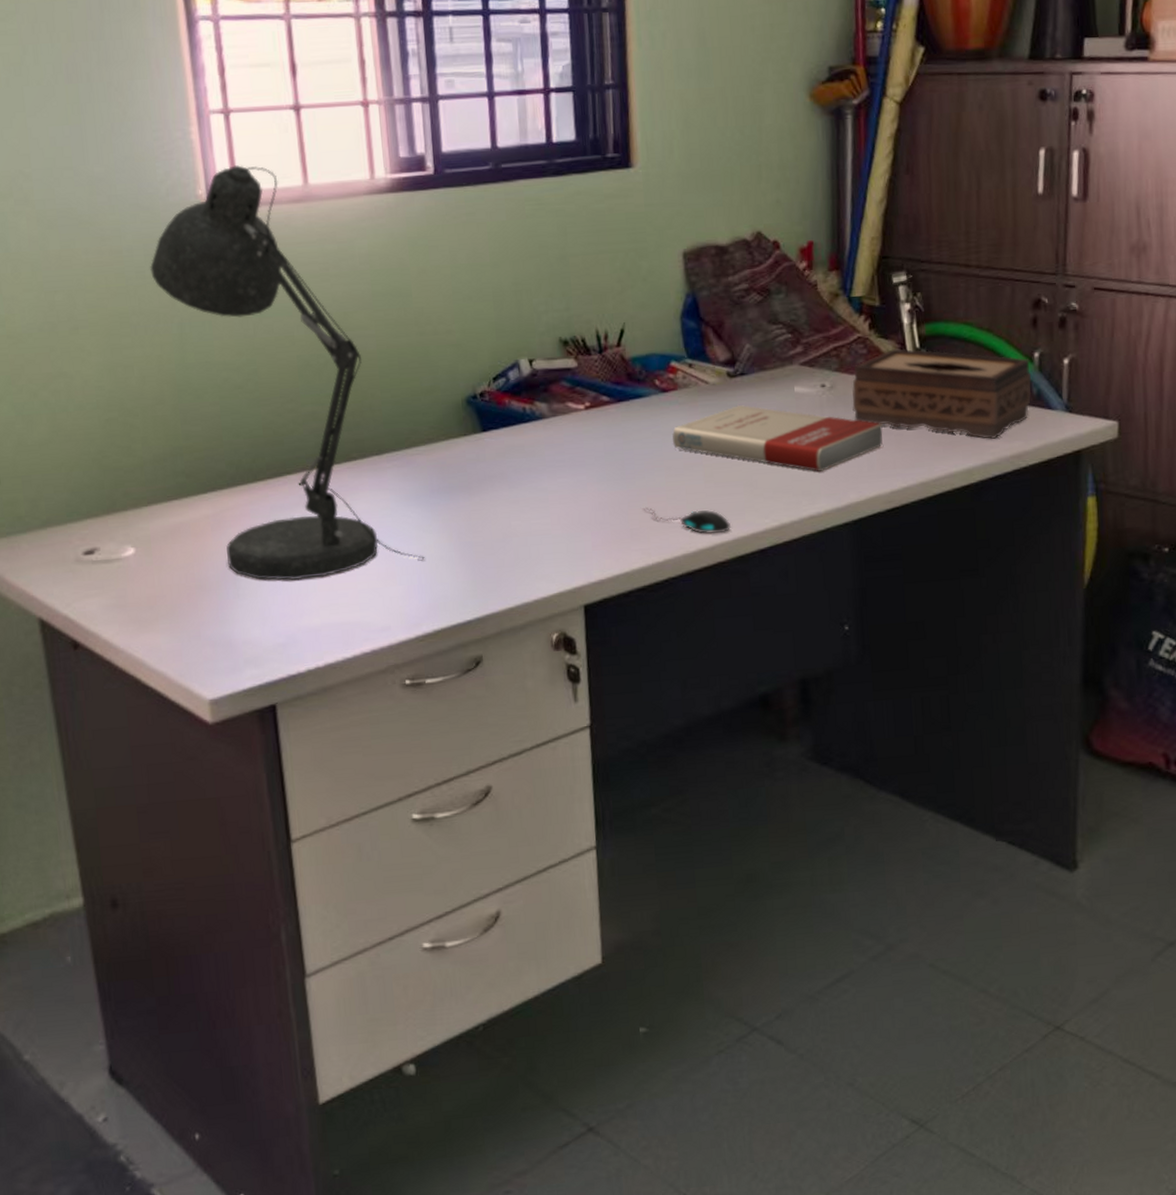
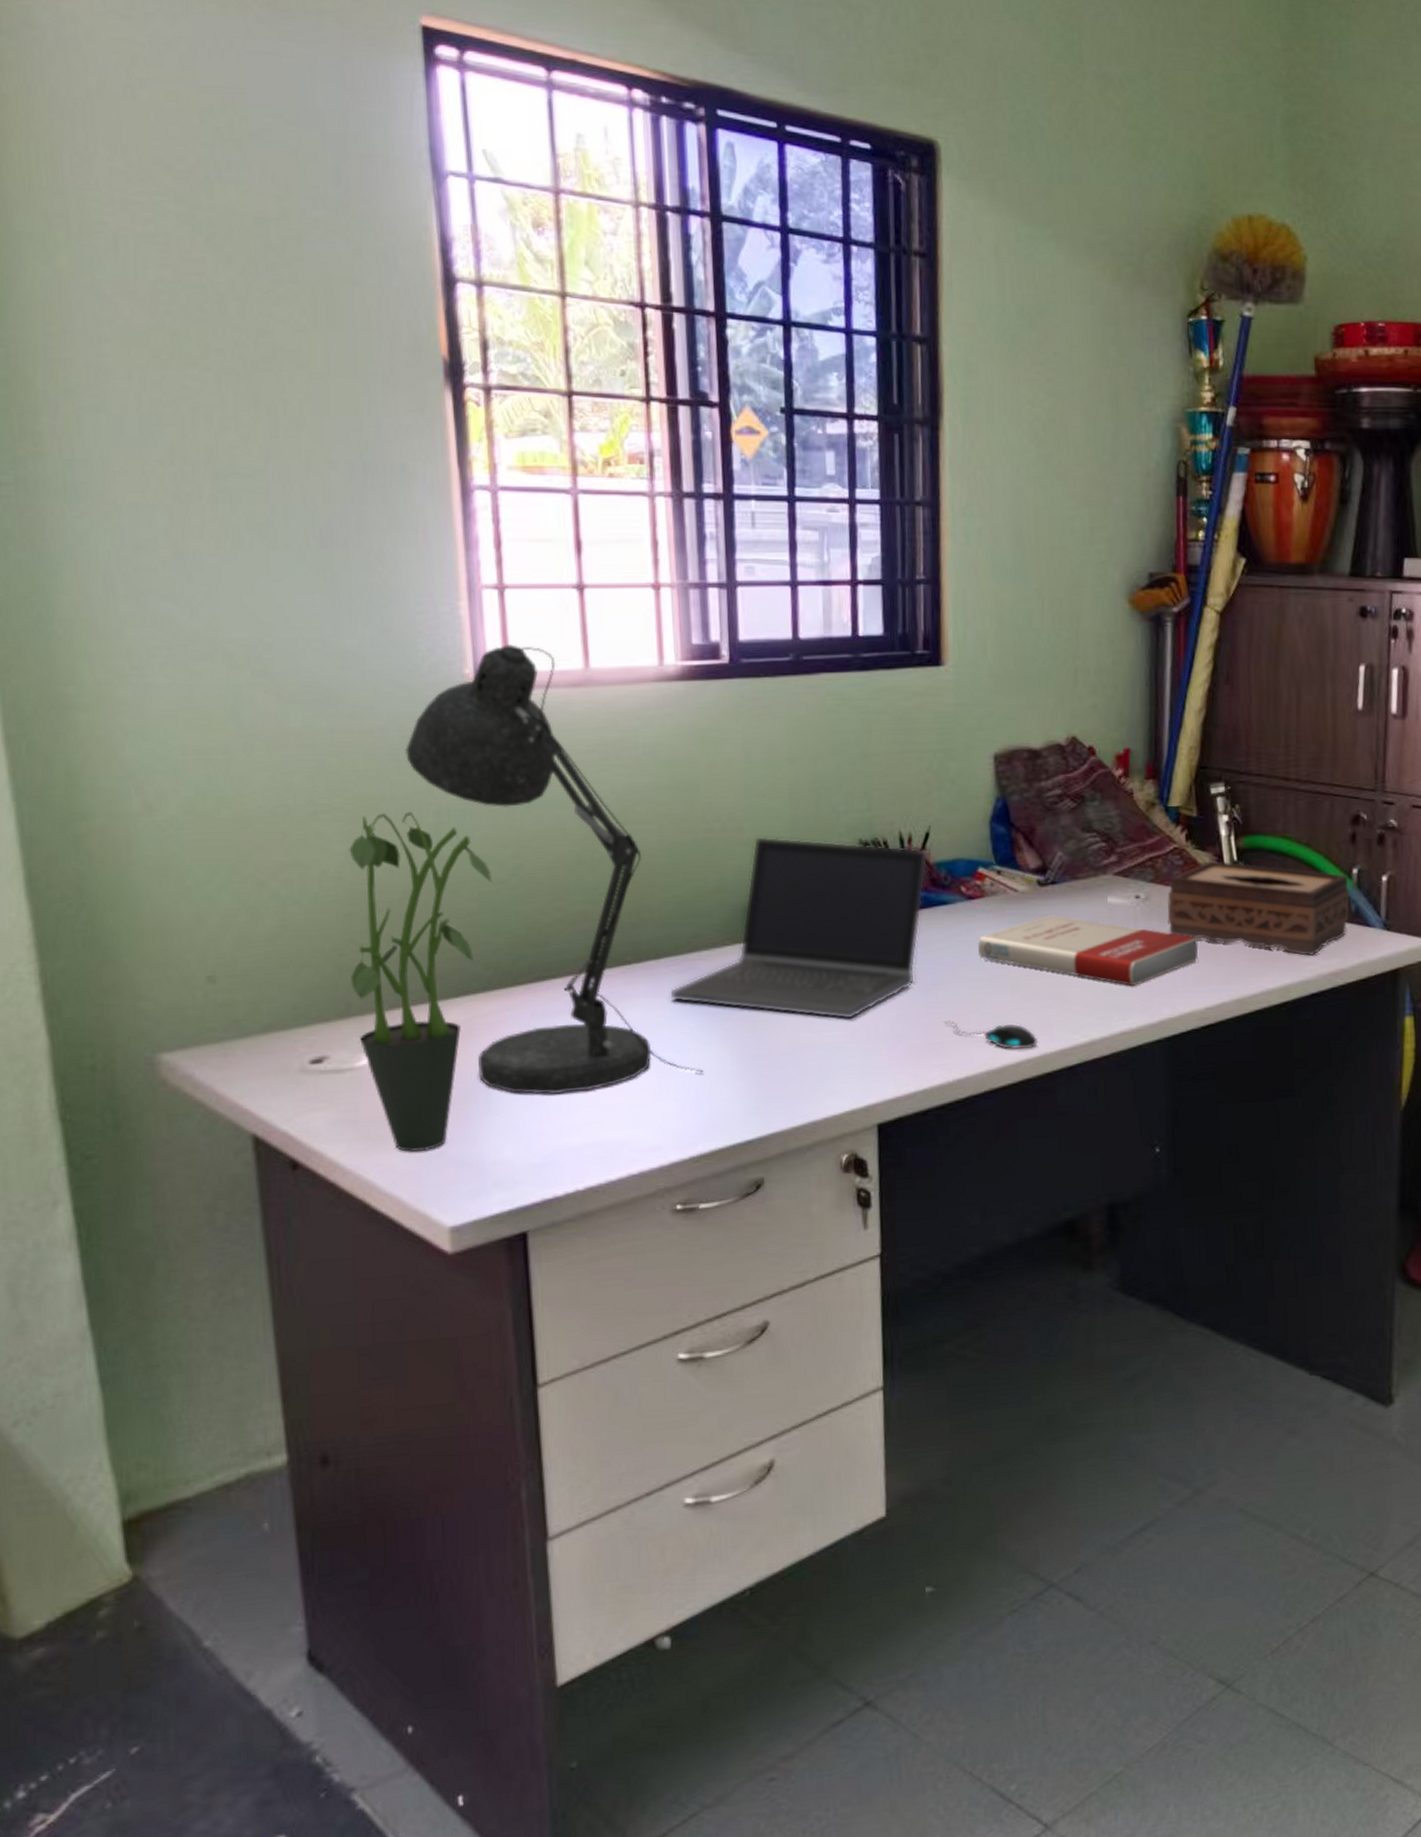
potted plant: none [106,324,232,633] -> present [349,812,493,1152]
laptop computer: none [391,337,624,509] -> present [669,835,928,1020]

